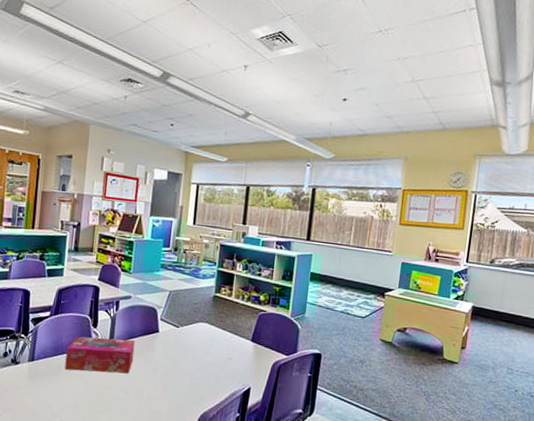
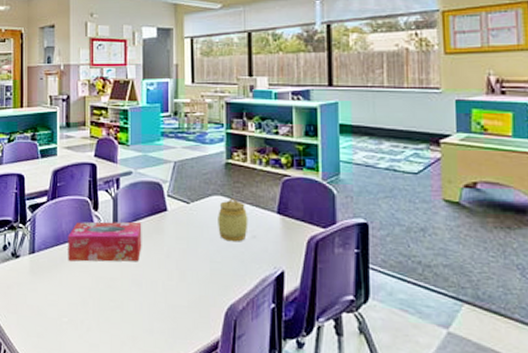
jar: none [200,325,227,362] -> present [218,197,248,242]

